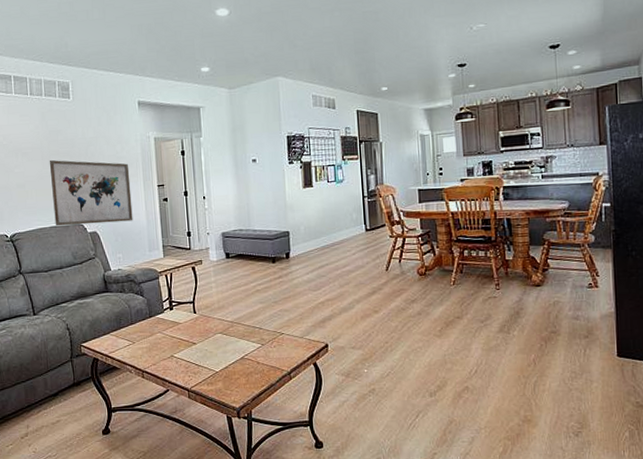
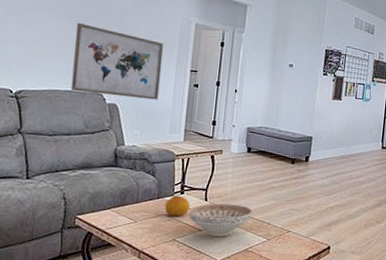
fruit: none [157,312,181,333] -> present [165,195,191,217]
decorative bowl: none [180,313,243,348] -> present [188,203,253,237]

